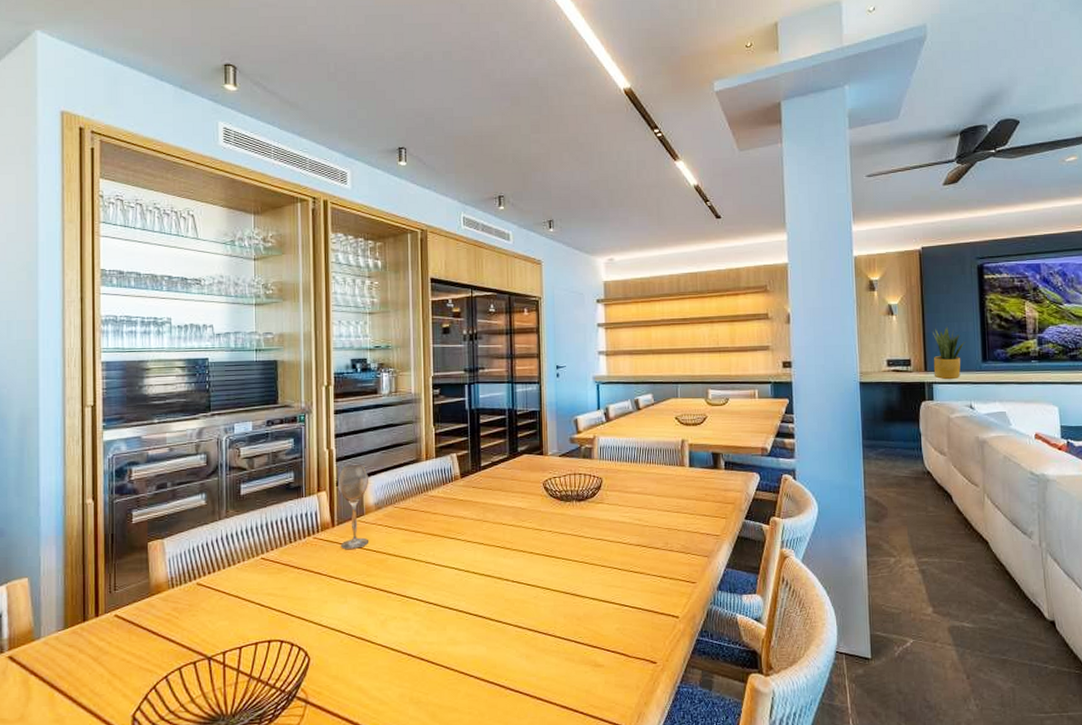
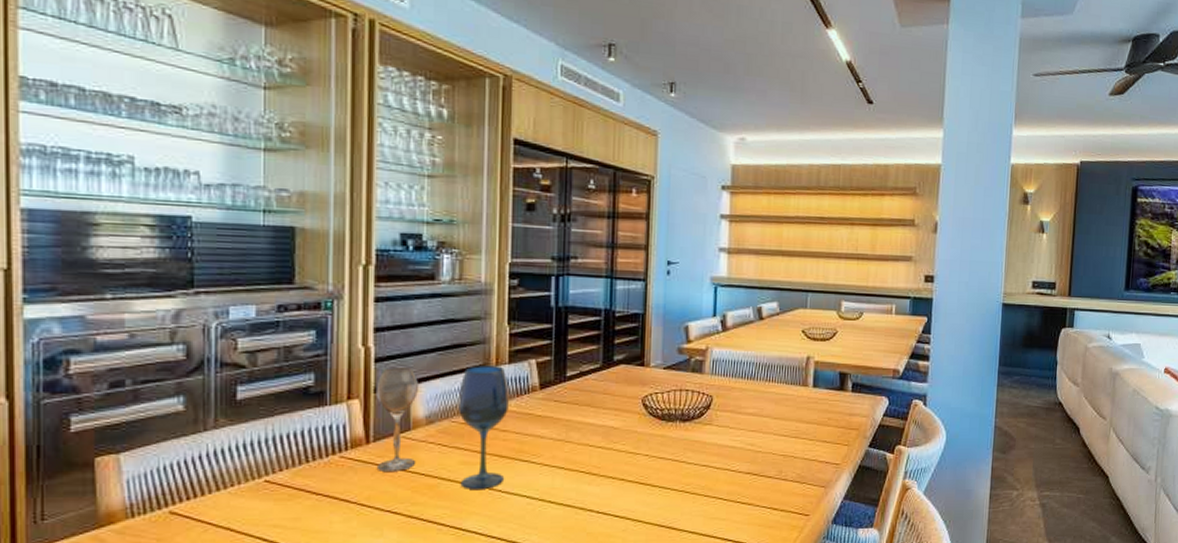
wineglass: none [399,460,437,563] -> present [458,366,509,489]
planter: present [933,326,965,380] -> none [1077,250,1111,307]

